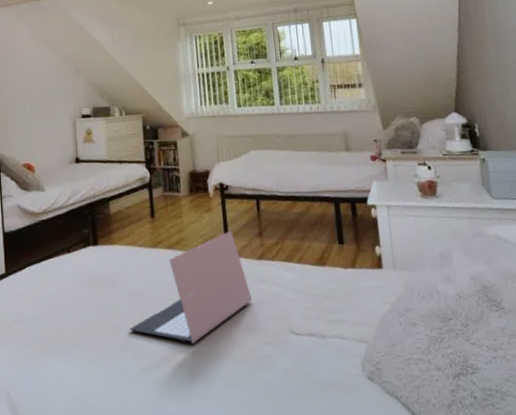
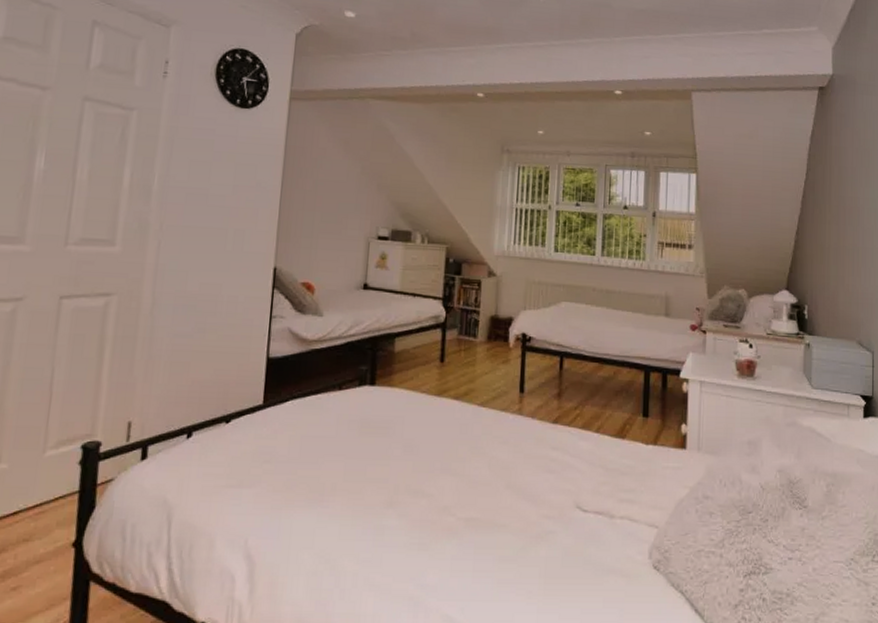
laptop: present [130,231,252,344] -> none [398,388,540,509]

